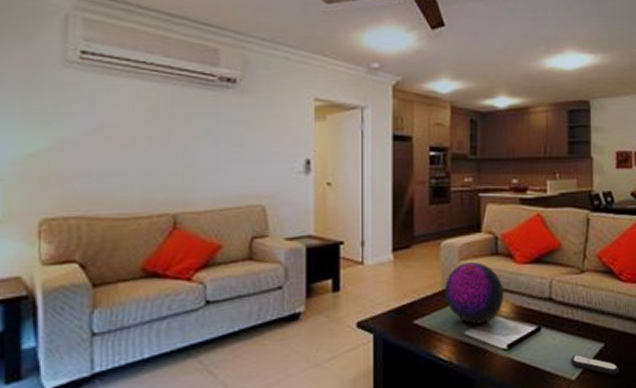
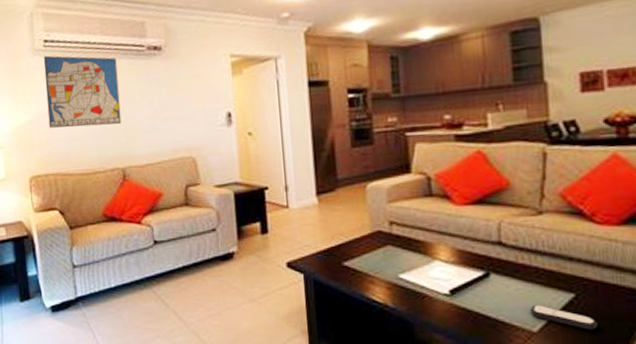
wall art: none [76,70,179,161] -> present [43,55,122,128]
decorative orb: present [444,262,504,324] -> none [373,204,443,268]

